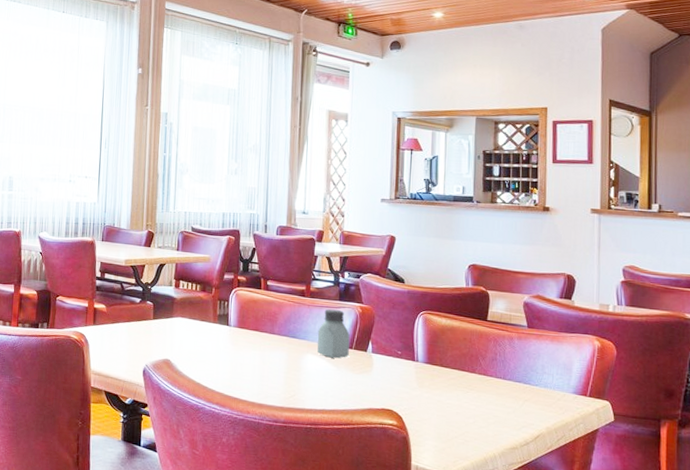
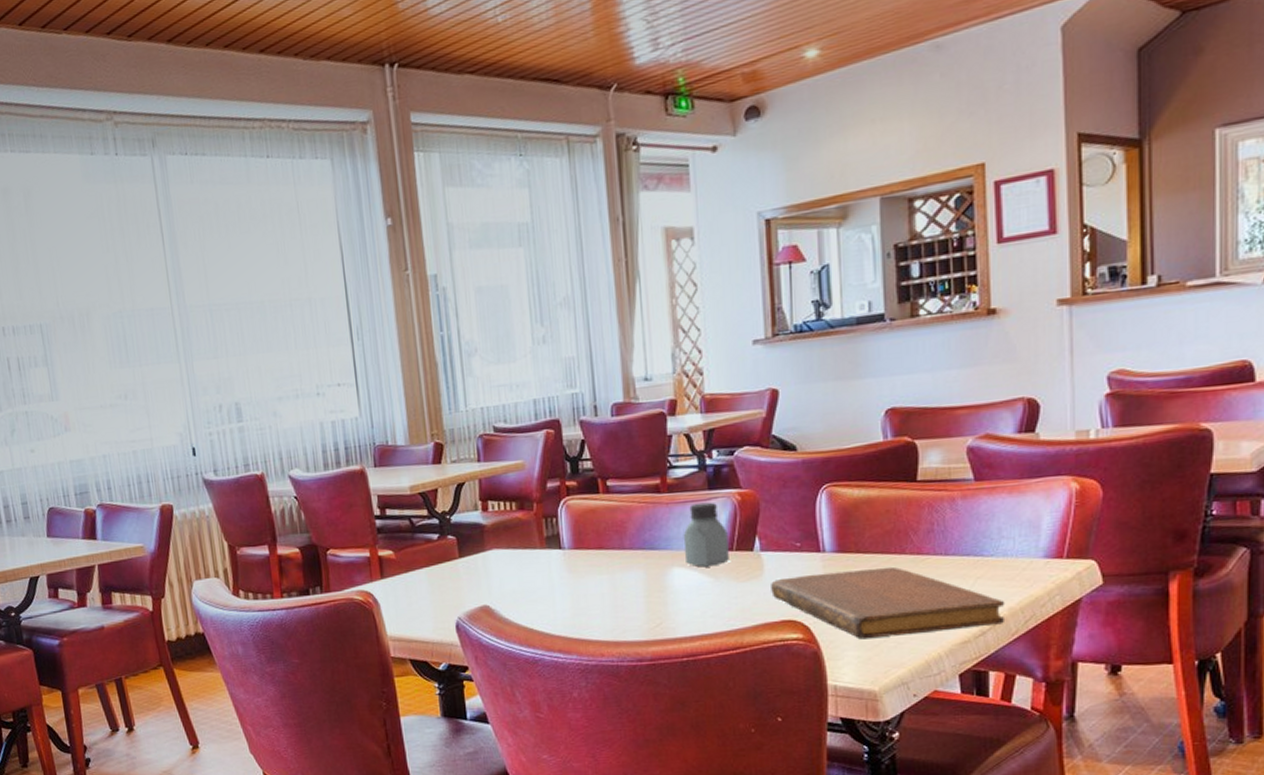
notebook: none [377,376,544,439] -> present [771,566,1006,639]

